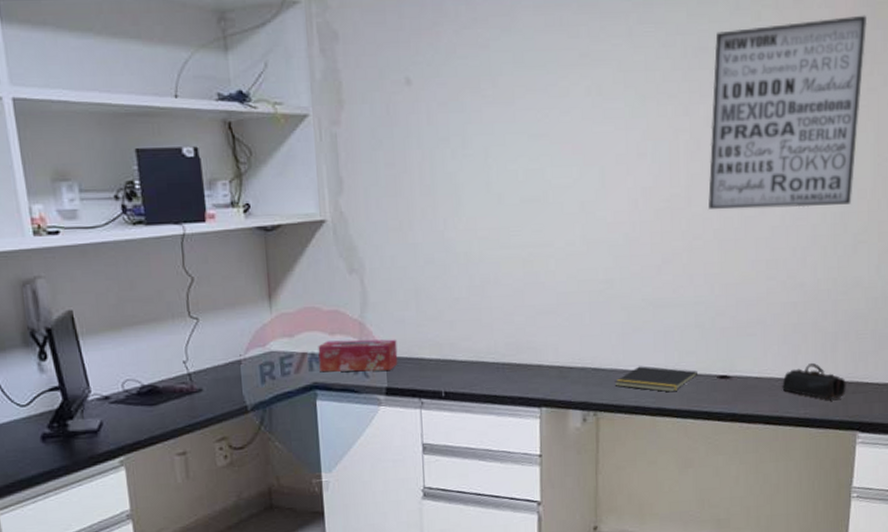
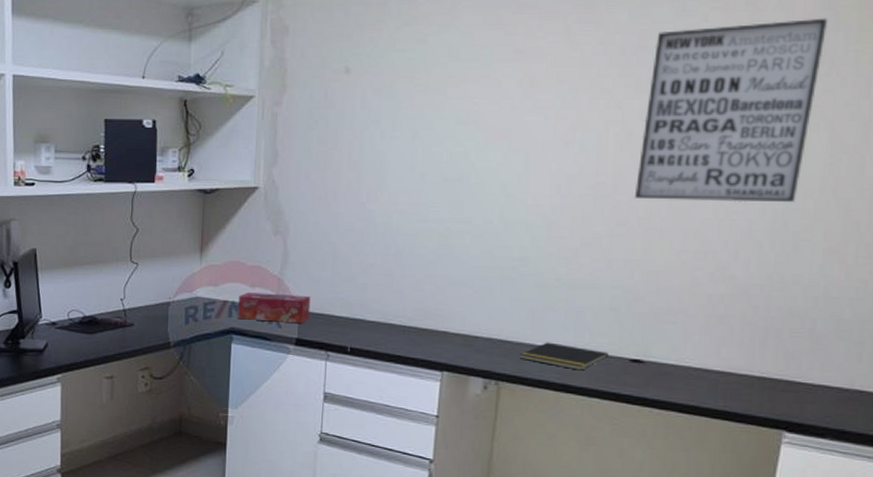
pencil case: present [782,362,846,400] -> none [700,356,775,396]

